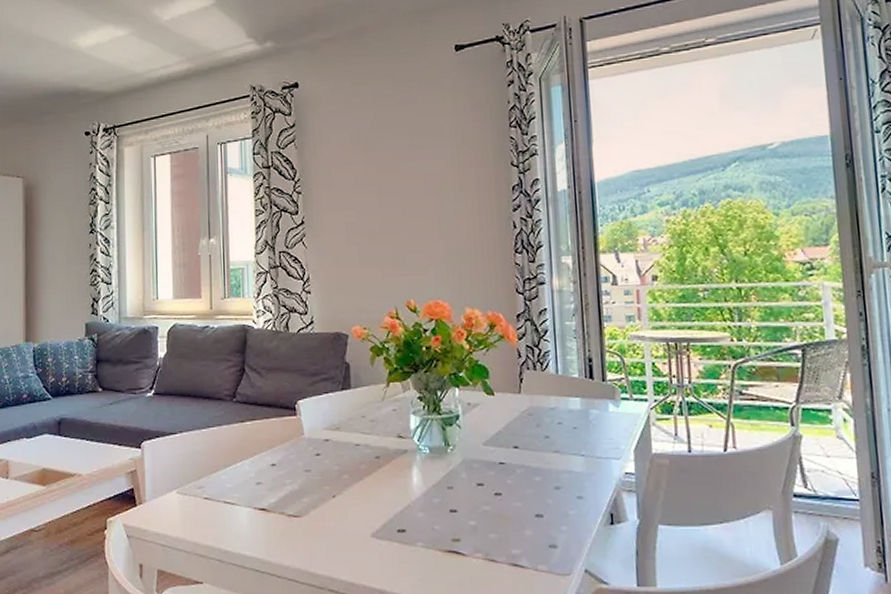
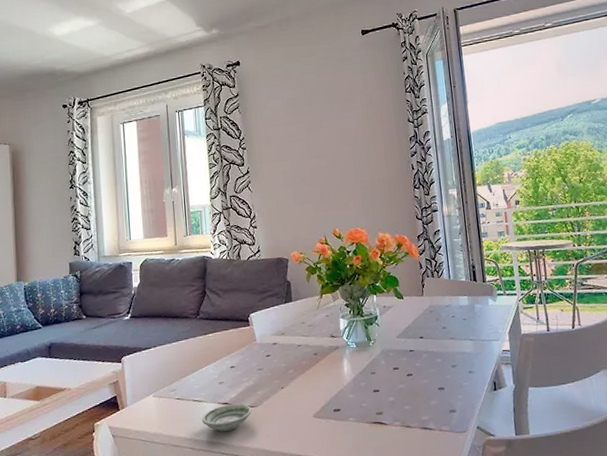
saucer: none [234,510,295,543] -> present [202,403,252,431]

